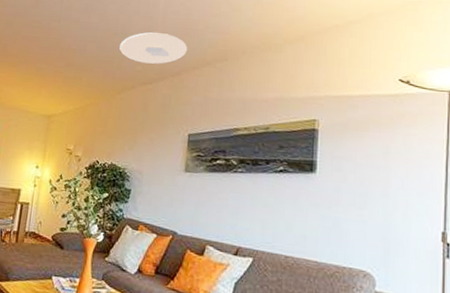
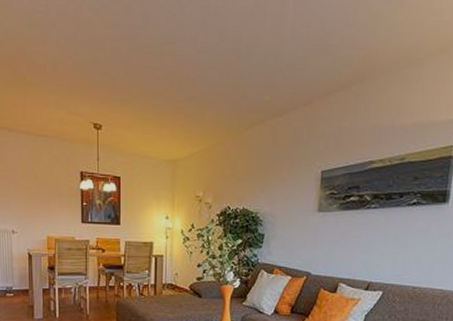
ceiling light: present [119,32,188,64] -> none [245,52,321,91]

